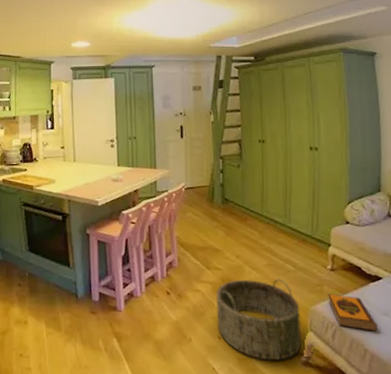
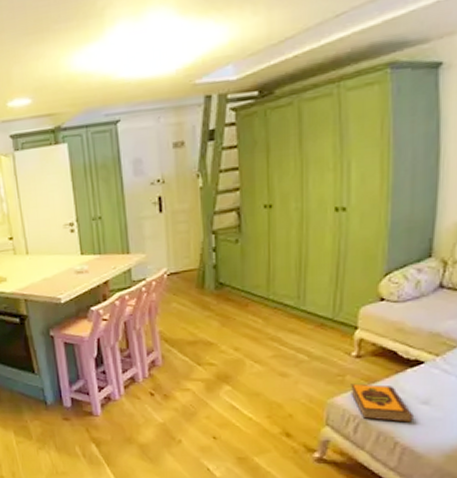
basket: present [217,278,302,361] -> none [210,370,316,459]

